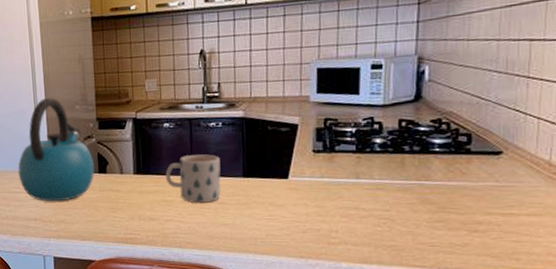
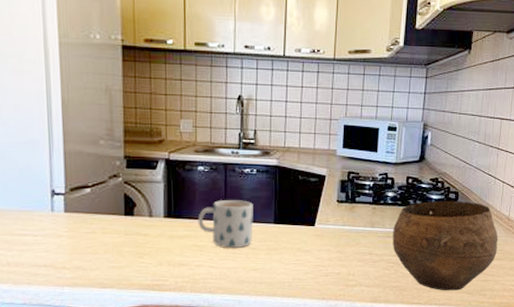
kettle: present [18,98,95,202] -> none [25,129,120,246]
bowl: none [384,144,535,253] -> present [393,201,499,291]

